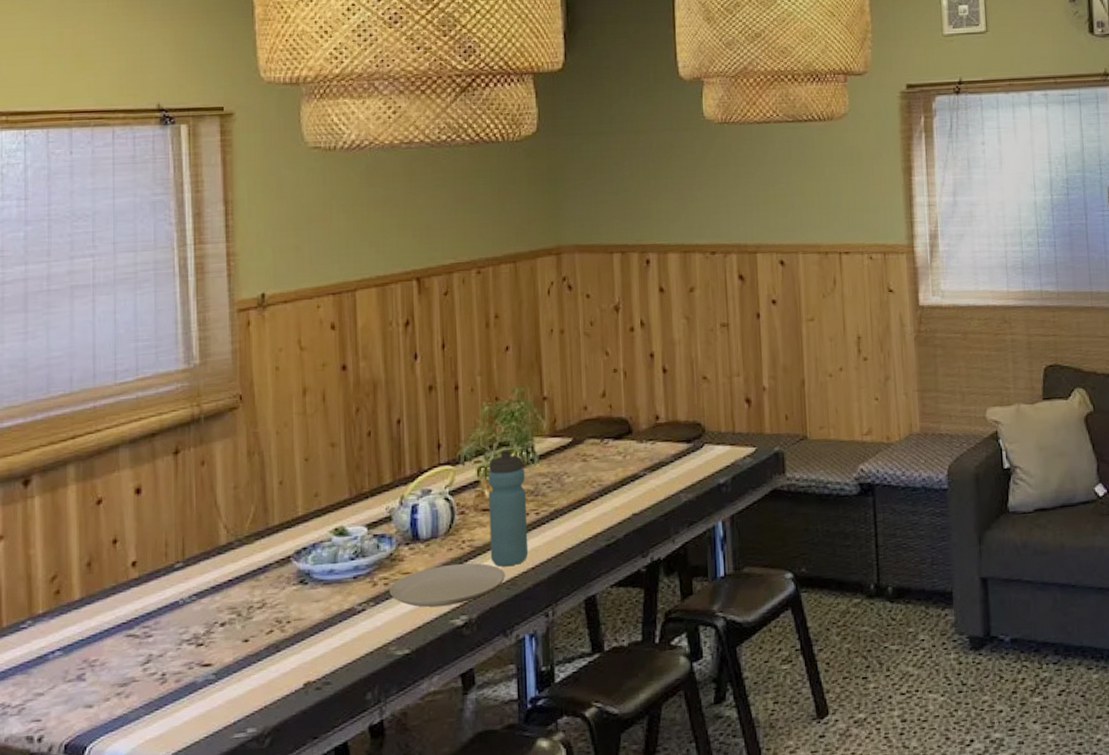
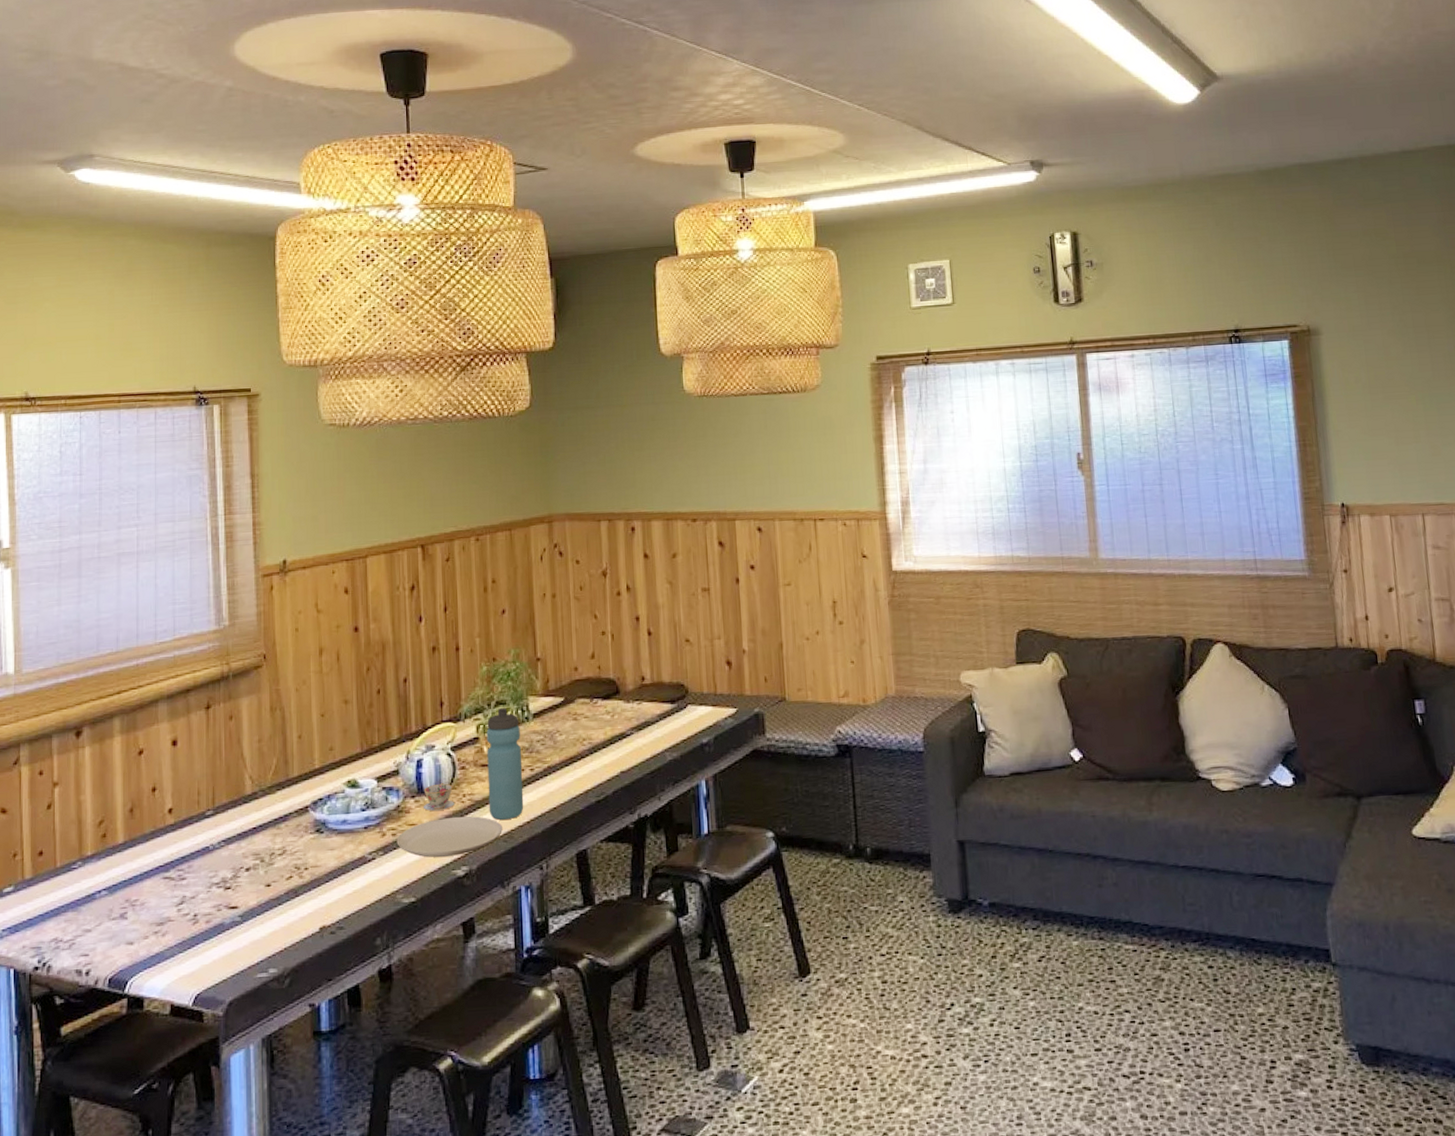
teacup: none [418,528,454,559] -> present [423,782,456,812]

